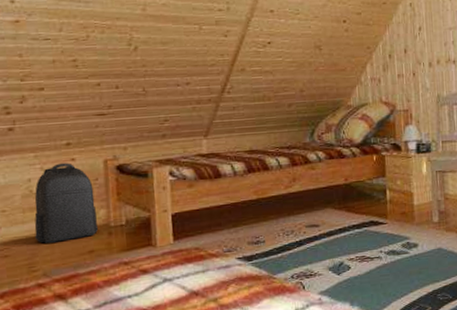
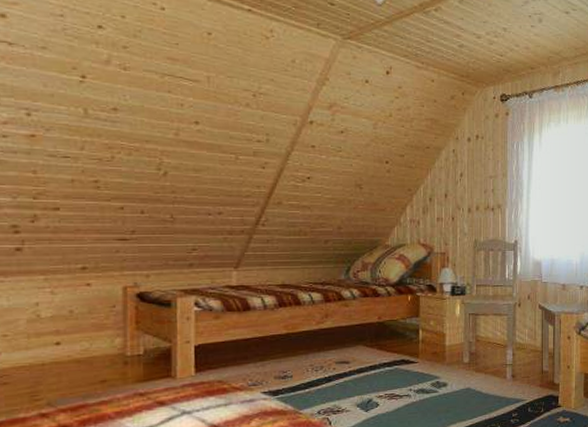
backpack: present [34,163,99,243] -> none [40,288,113,371]

